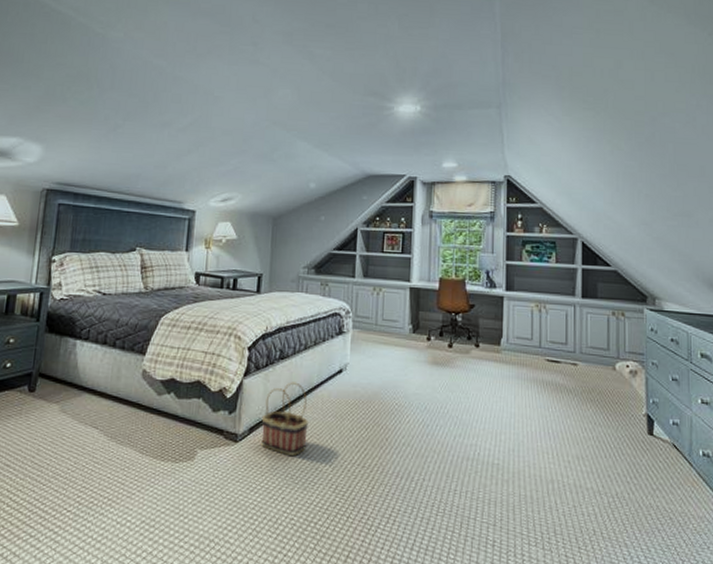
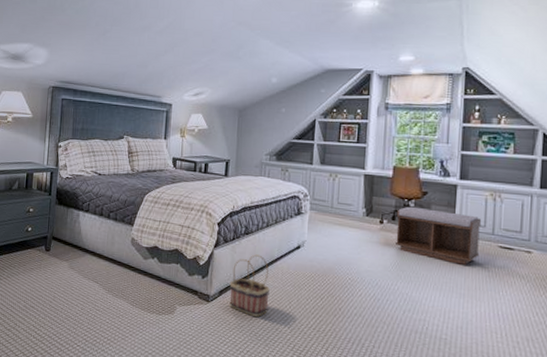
bench: none [444,320,529,381] -> present [396,206,482,265]

